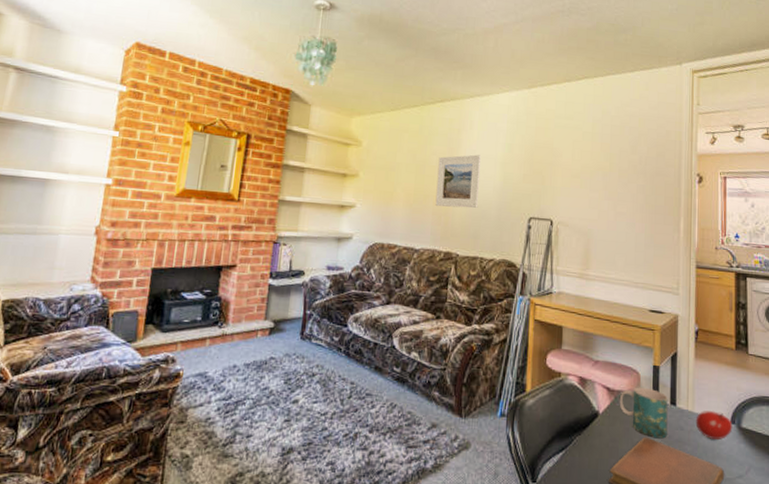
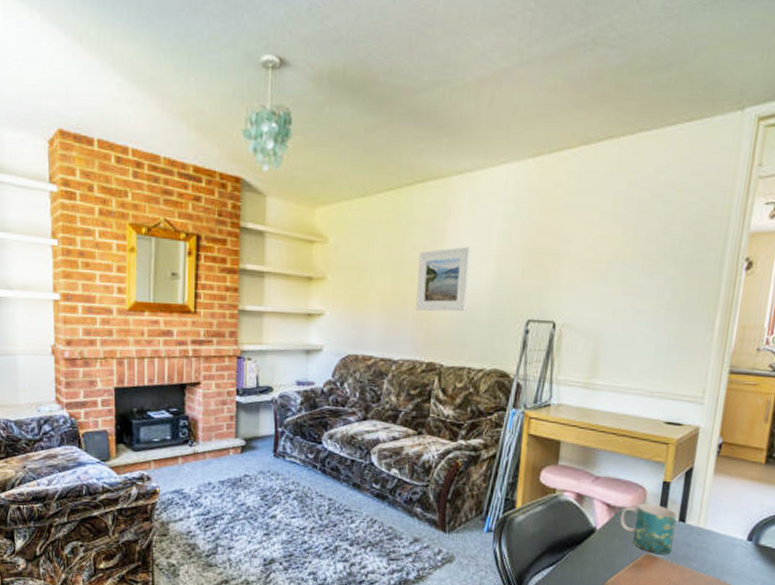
fruit: present [695,411,733,440] -> none [705,527,749,556]

